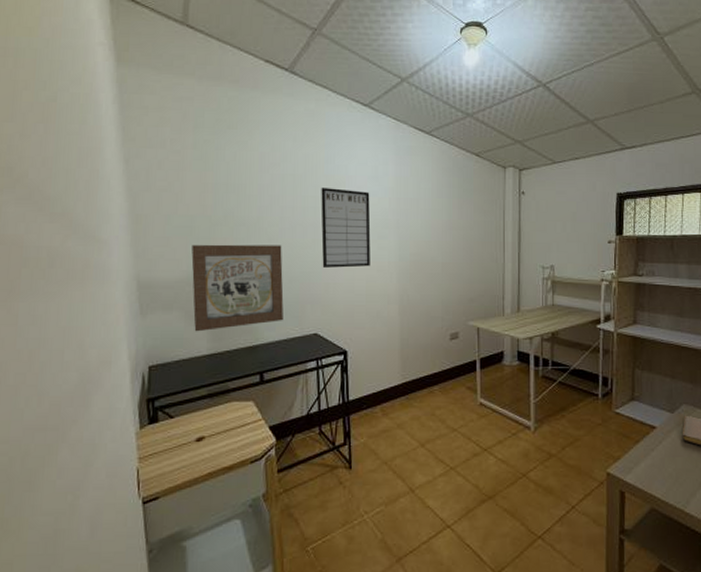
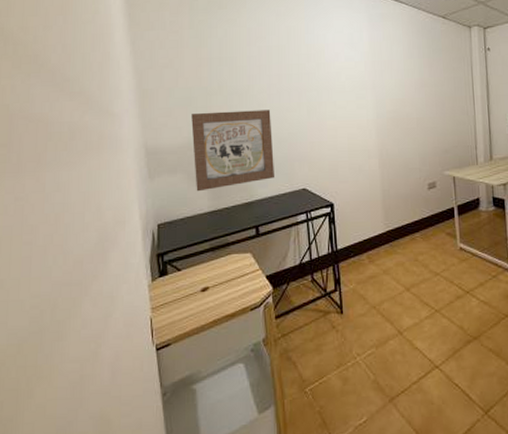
writing board: present [321,188,371,268] -> none [303,55,351,128]

